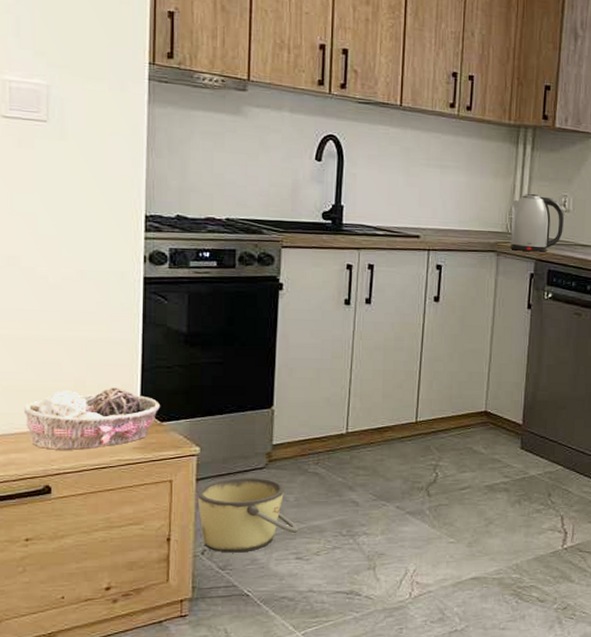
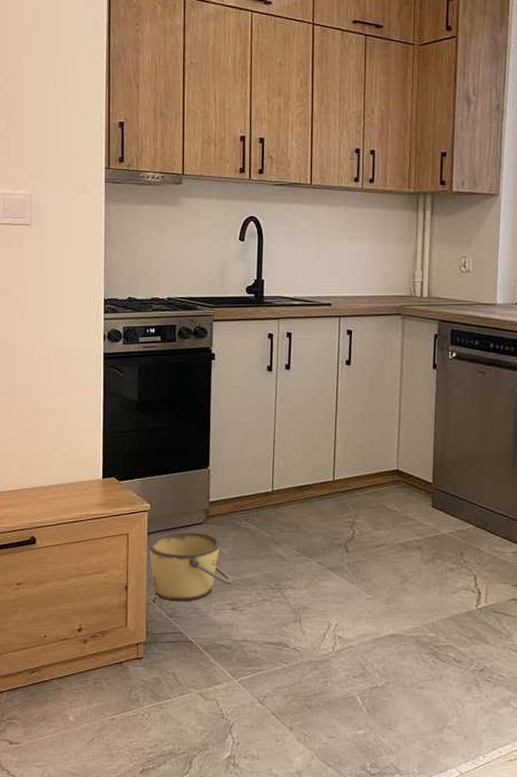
decorative basket: present [23,387,160,450] -> none [15,450,118,506]
kettle: present [511,193,564,252] -> none [415,256,464,313]

